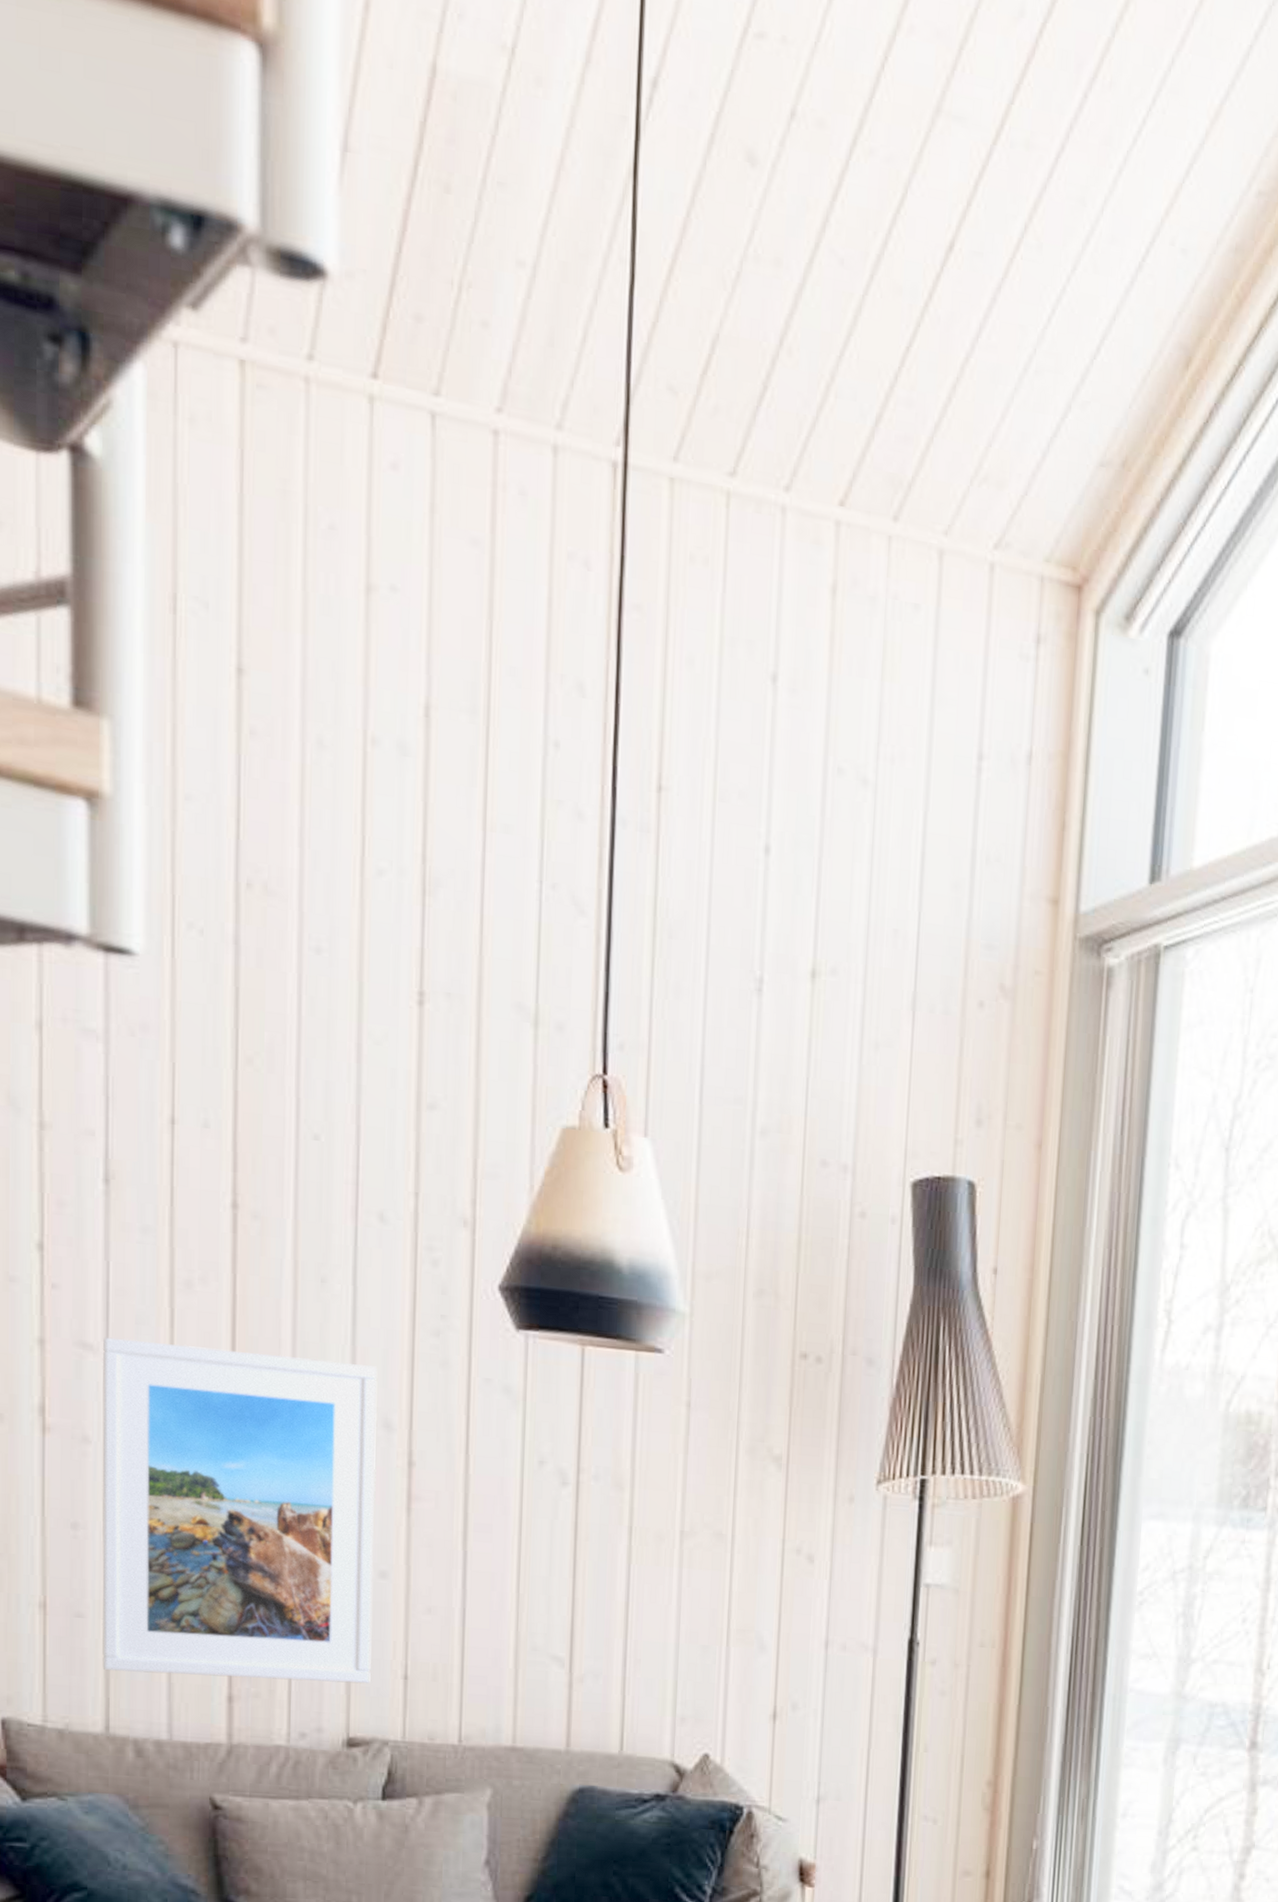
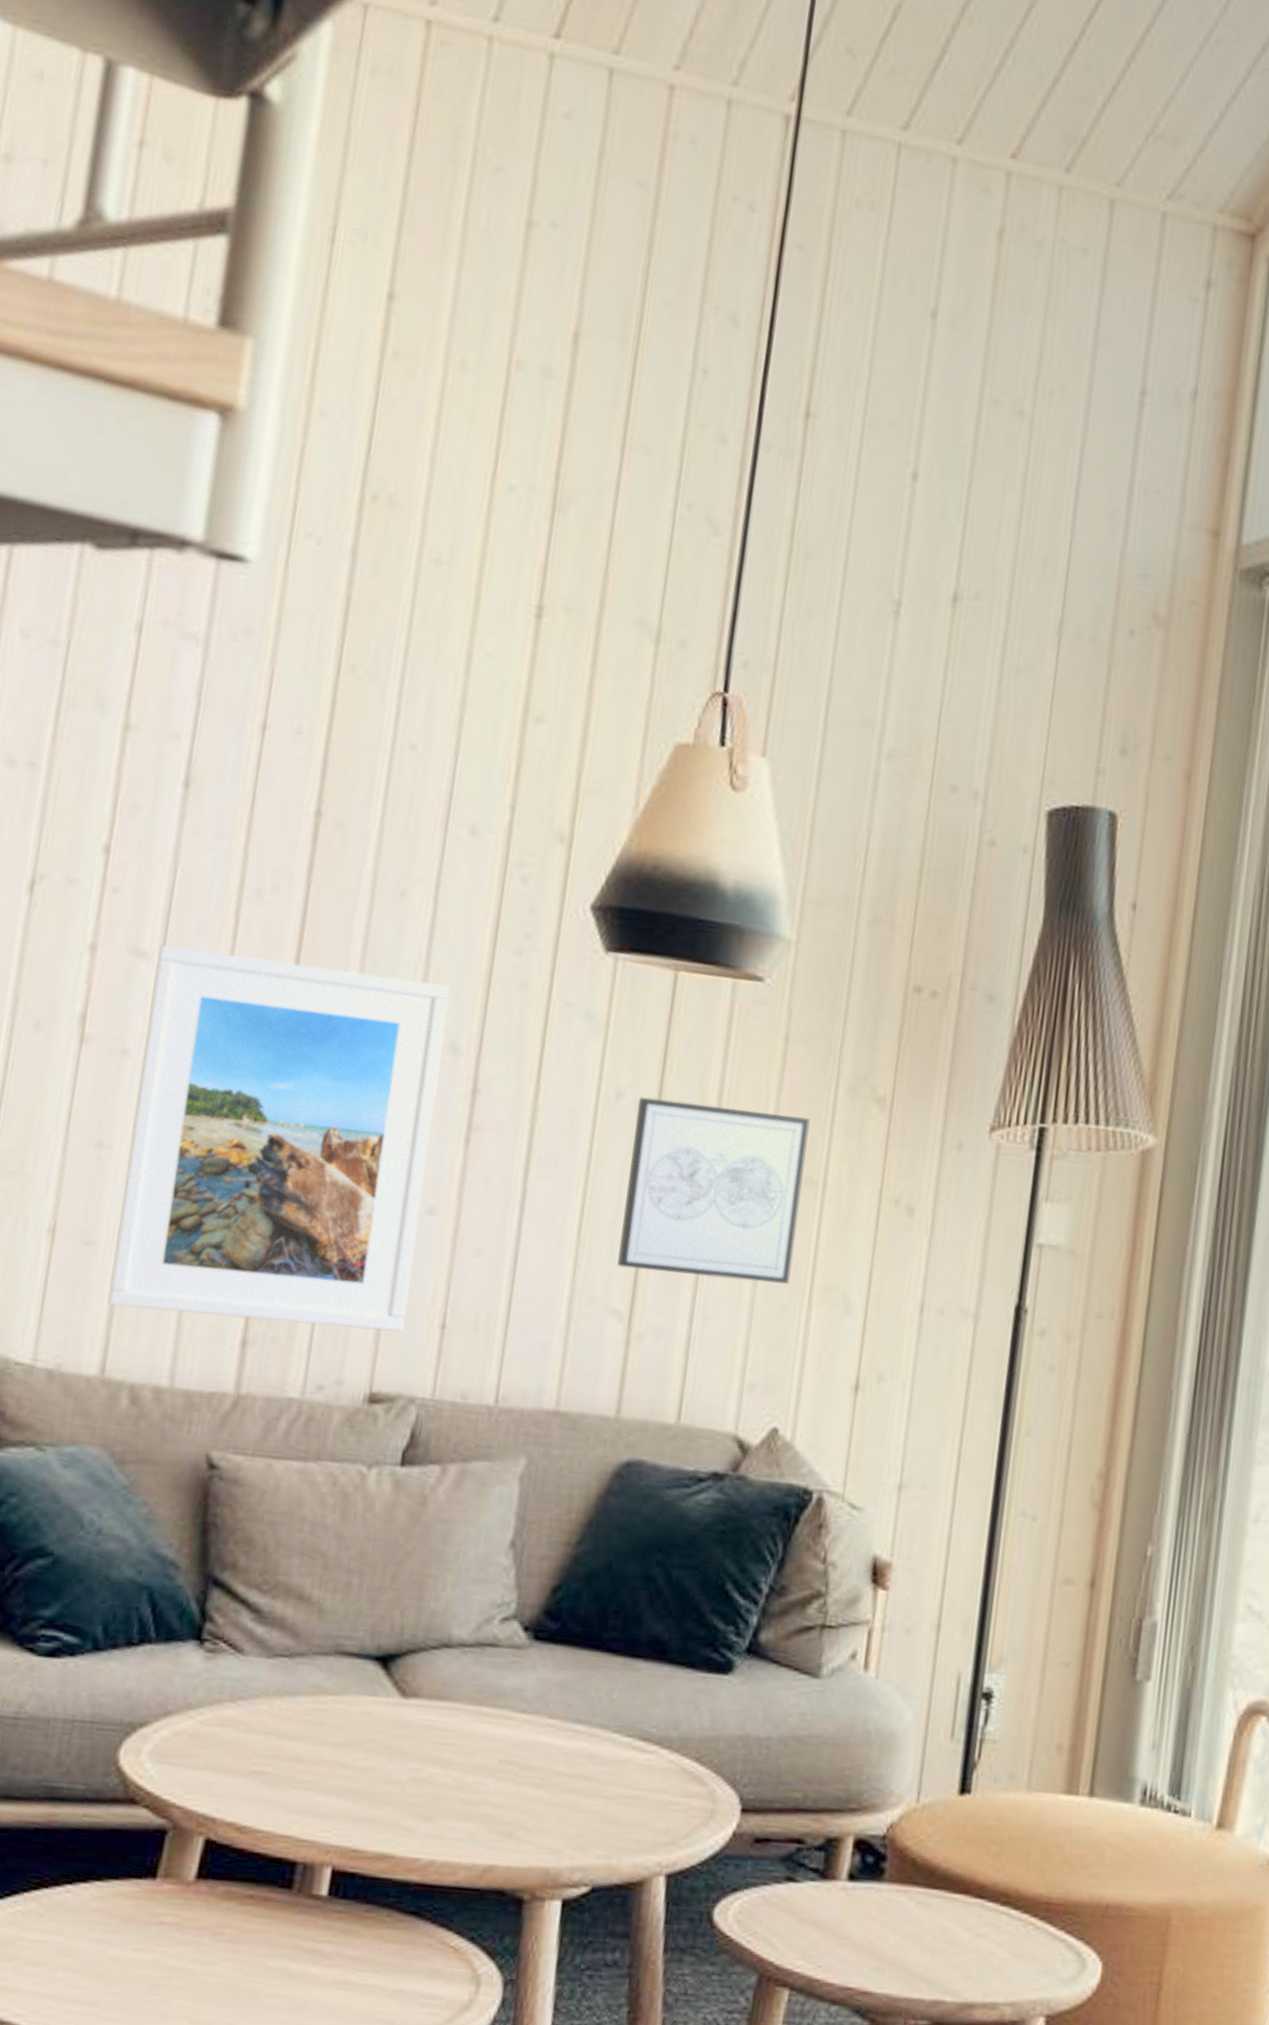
wall art: none [554,1464,715,1628] -> present [617,1097,810,1284]

